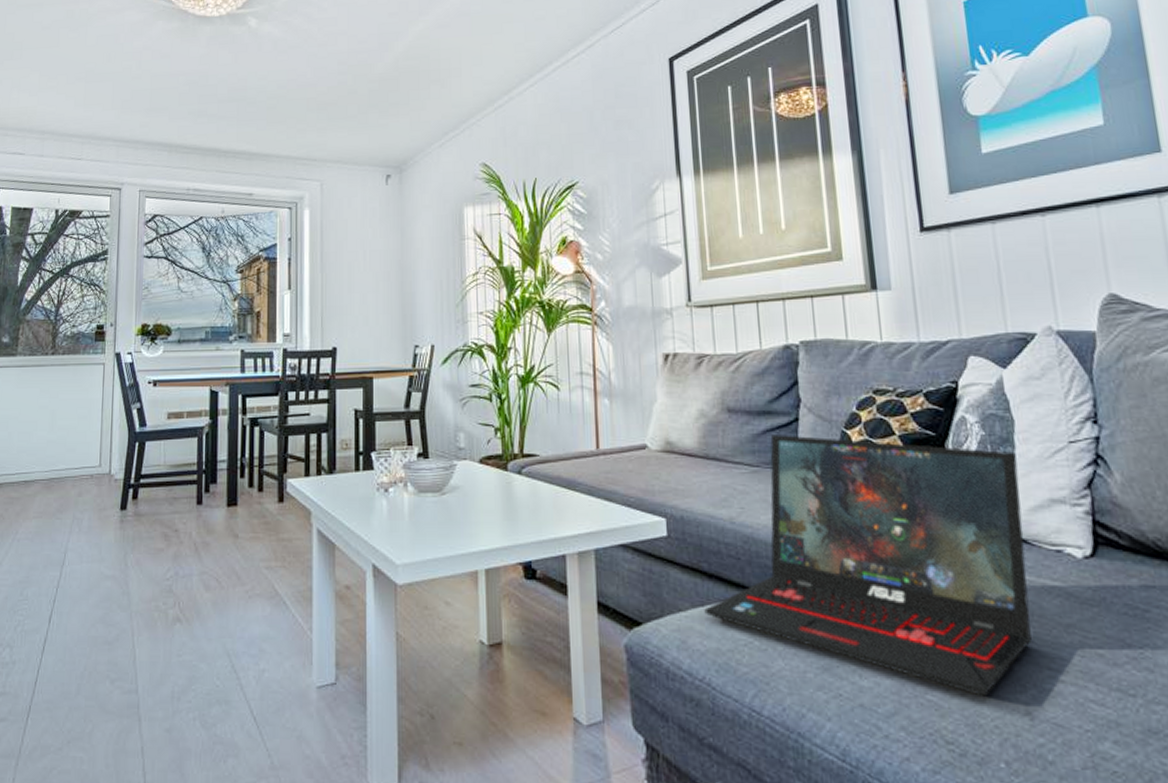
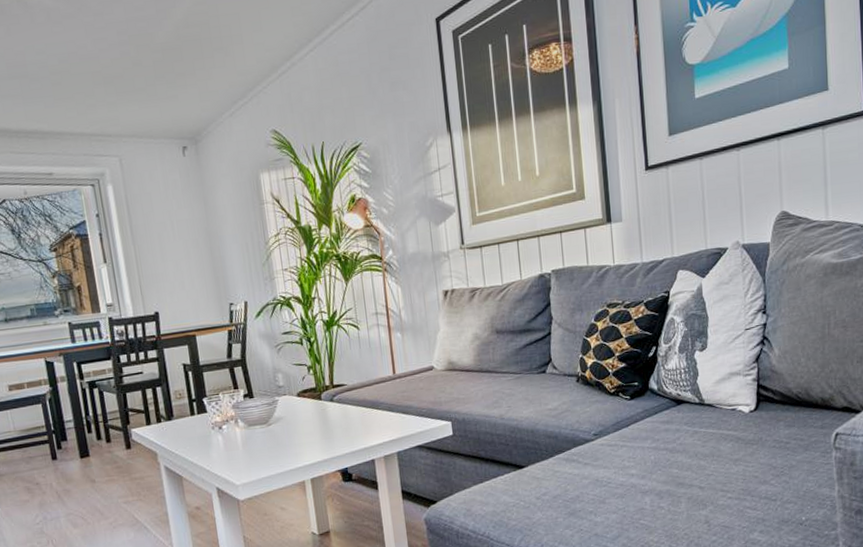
laptop: present [704,435,1033,697] -> none [483,341,713,516]

